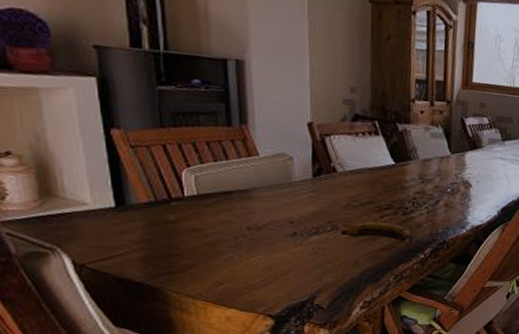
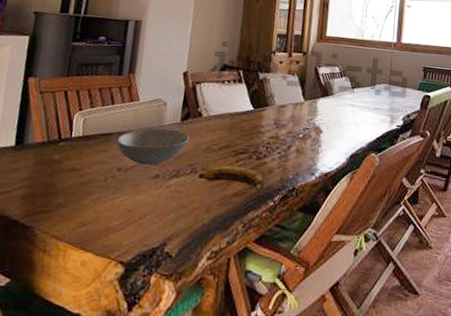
soup bowl: none [239,185,325,224] -> present [116,128,189,166]

